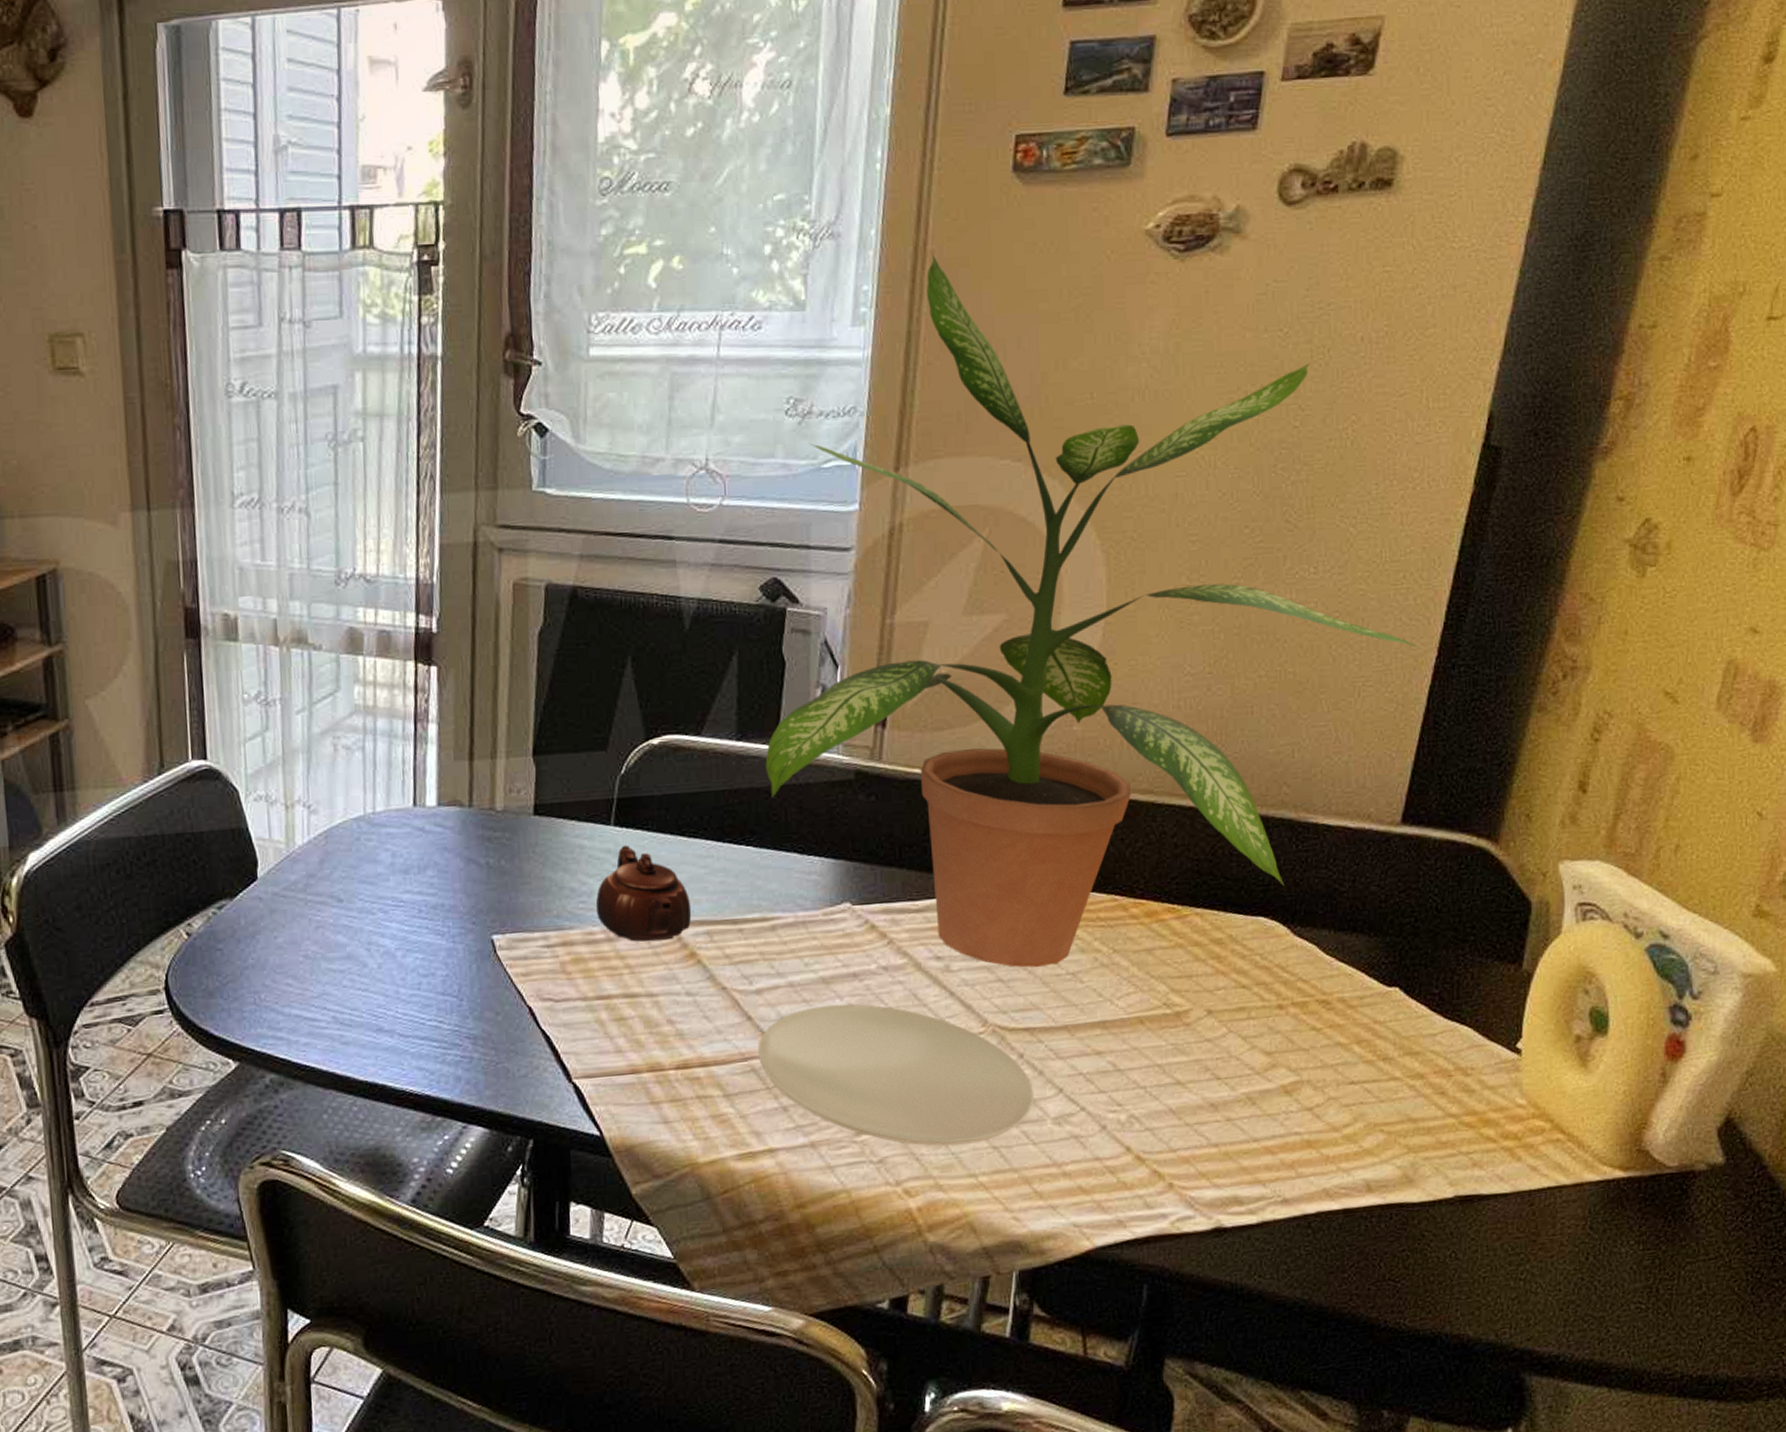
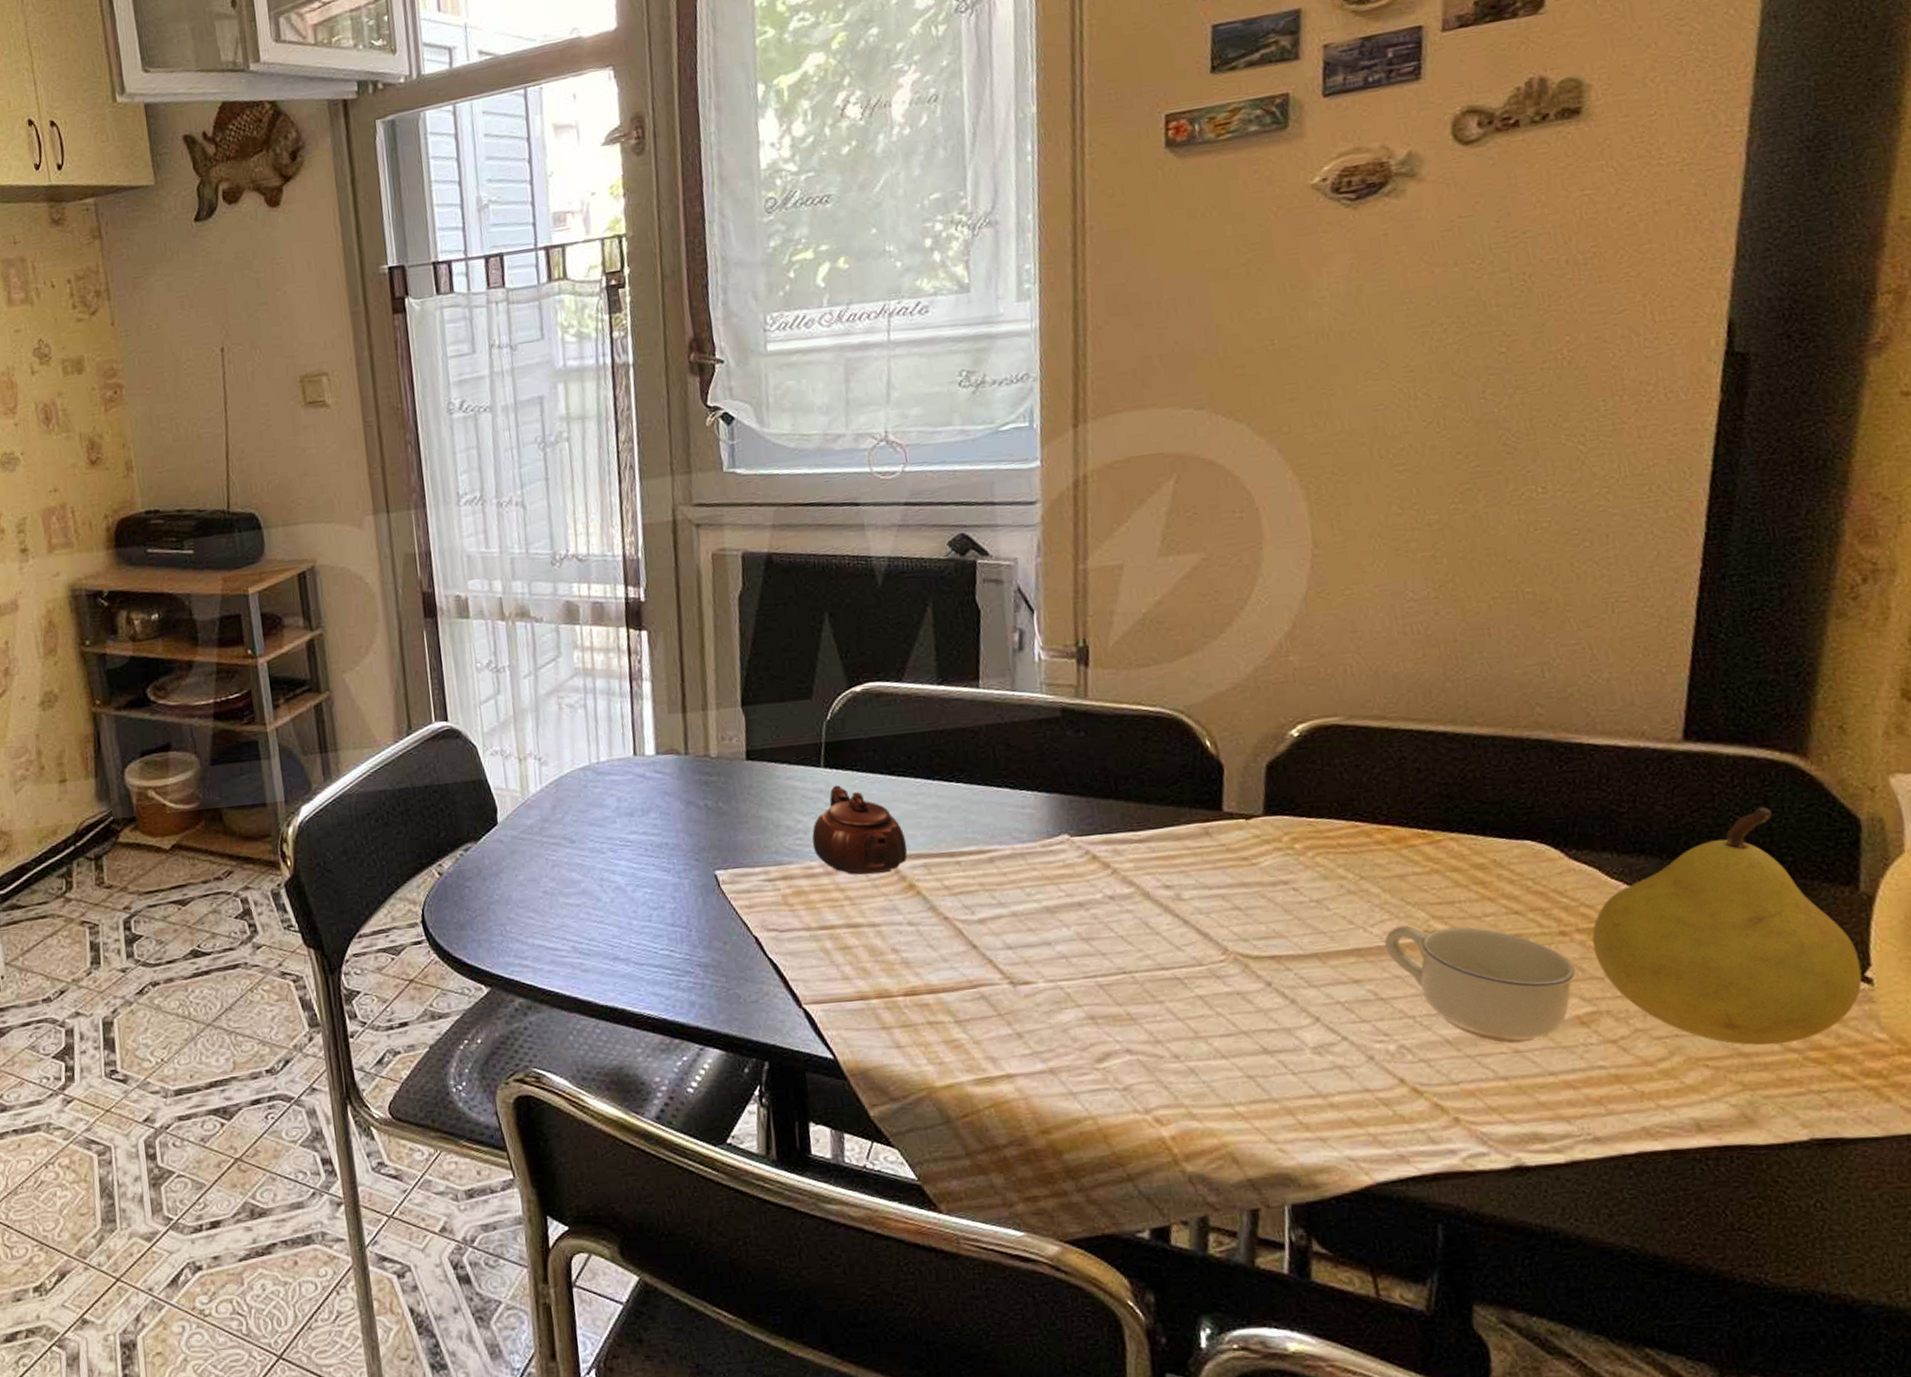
plate: present [758,1004,1035,1146] -> none [986,932,1289,1075]
potted plant: present [765,255,1423,968] -> none [968,230,1684,895]
cup: none [1128,998,1286,1112] -> present [1384,925,1576,1043]
fruit: none [1303,889,1514,1112] -> present [1591,807,1862,1046]

